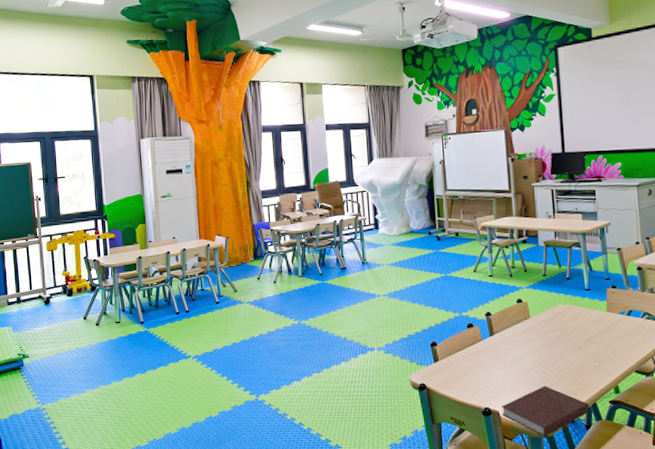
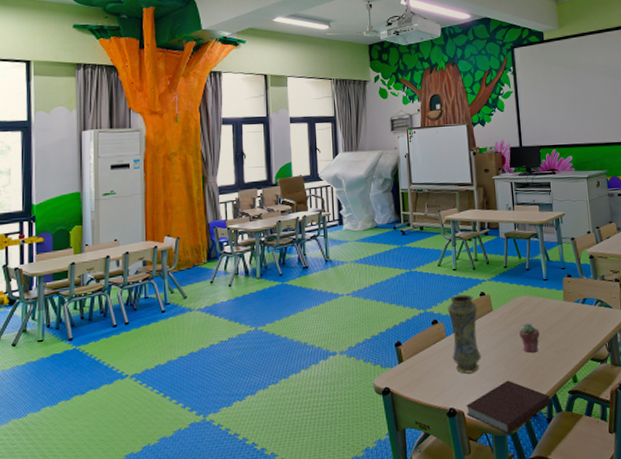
vase: none [483,300,518,376] -> present [448,294,481,374]
potted succulent: none [558,332,580,362] -> present [519,323,540,353]

